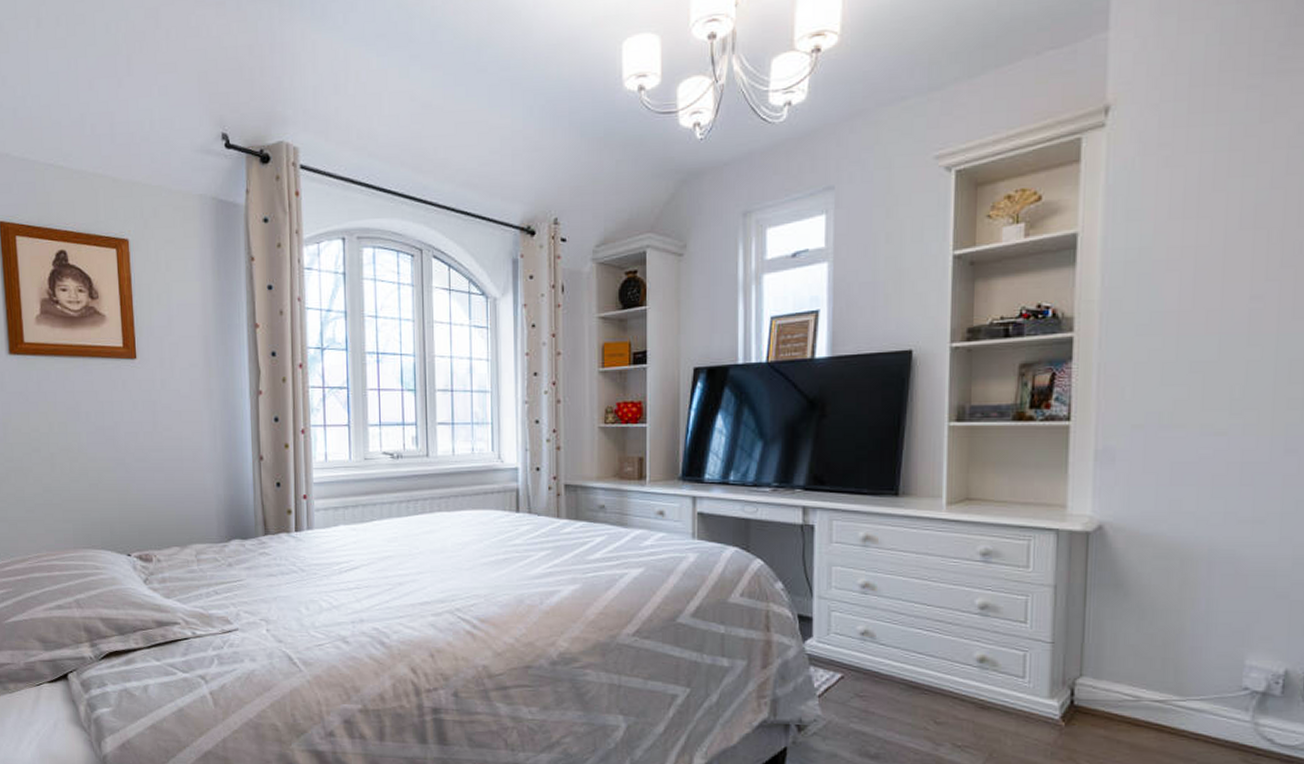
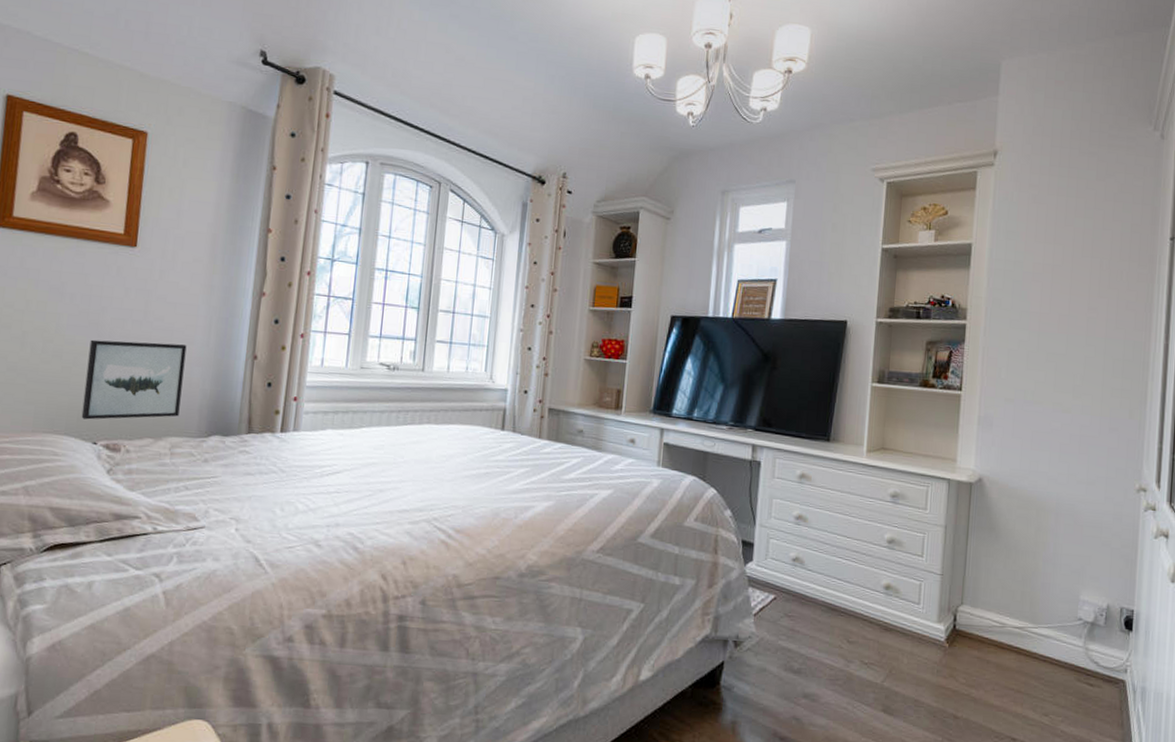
wall art: none [110,452,199,533] -> present [81,339,187,420]

